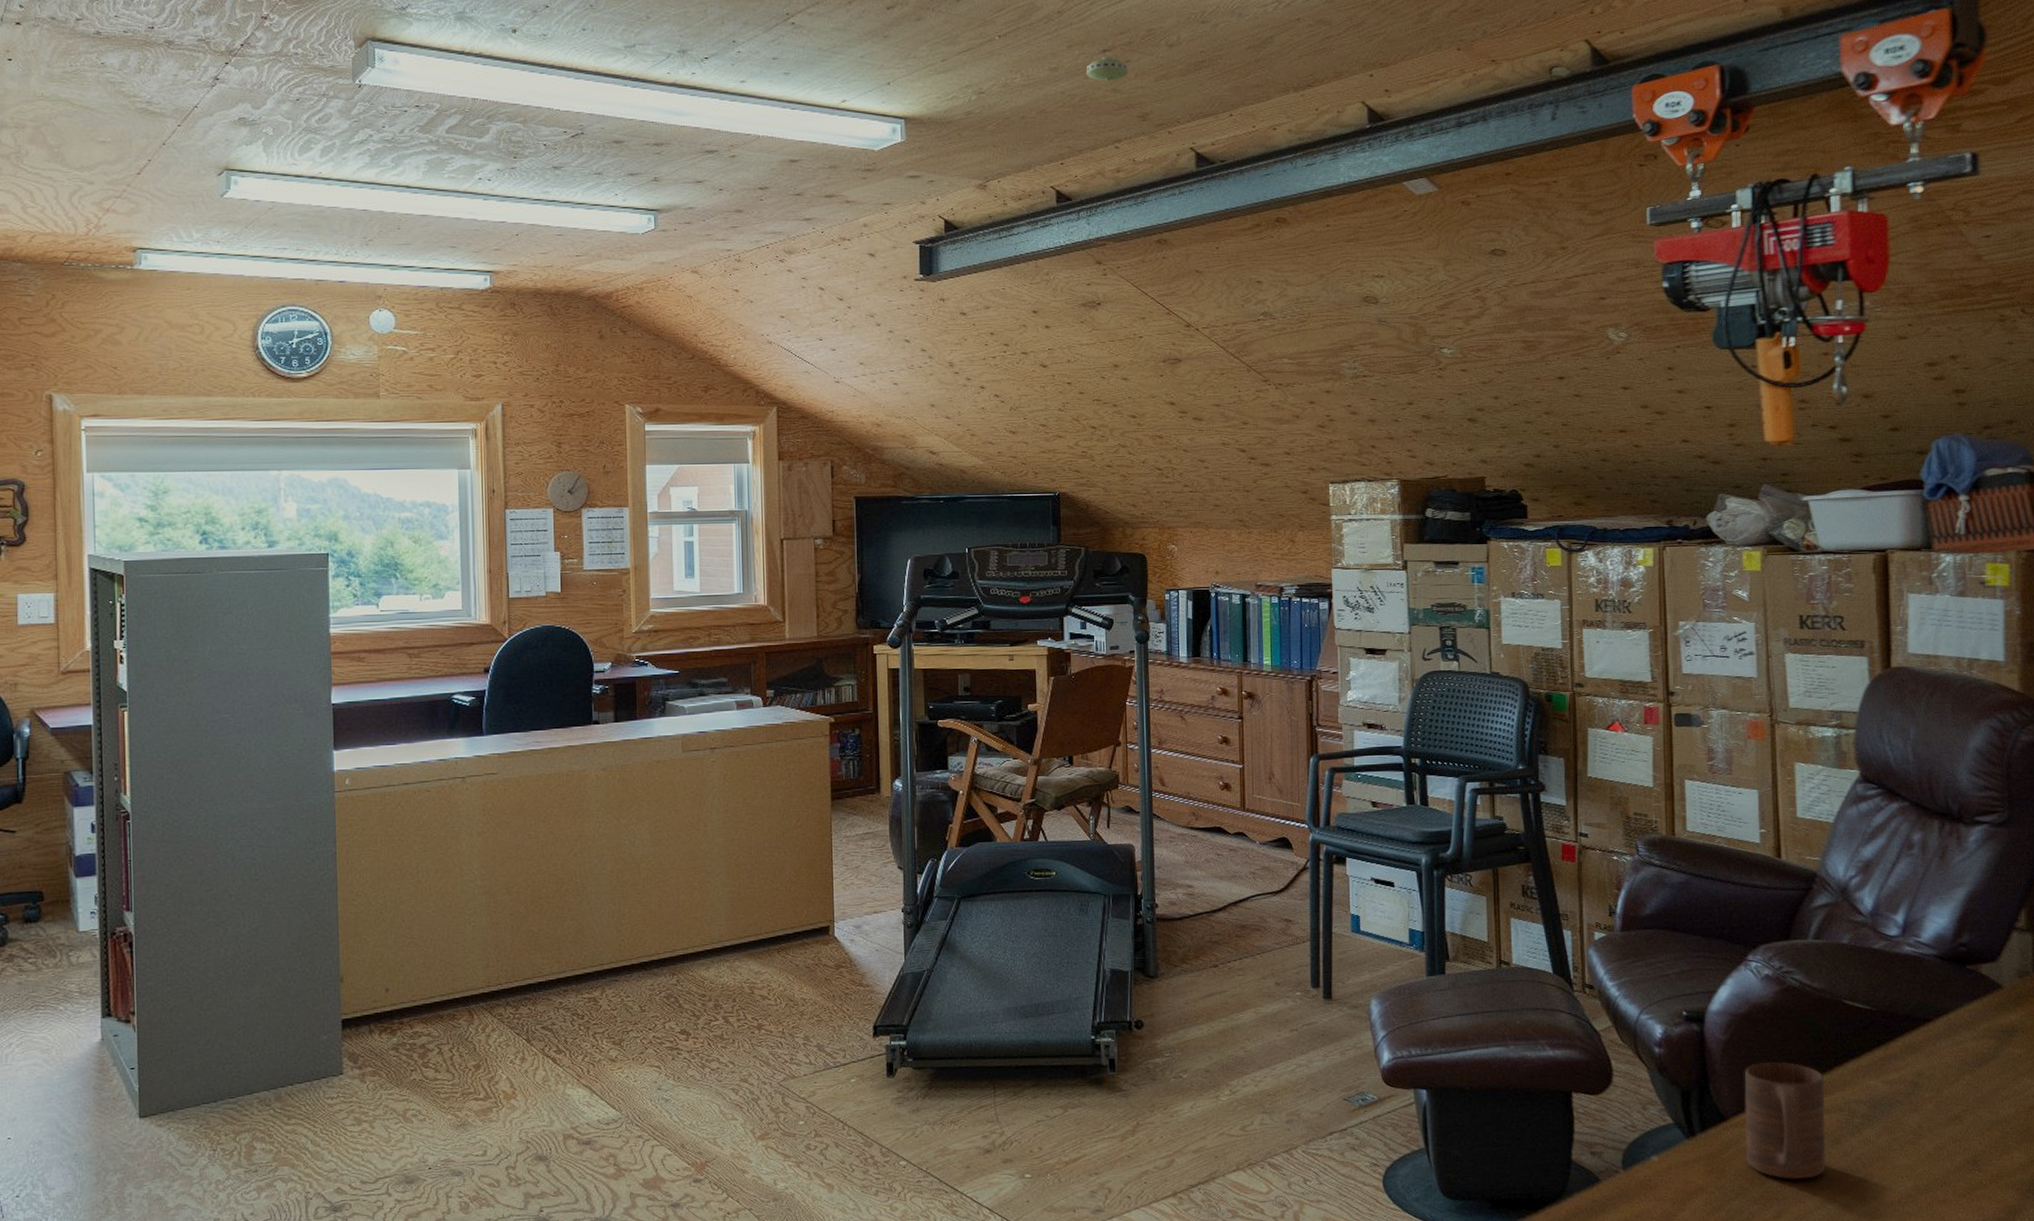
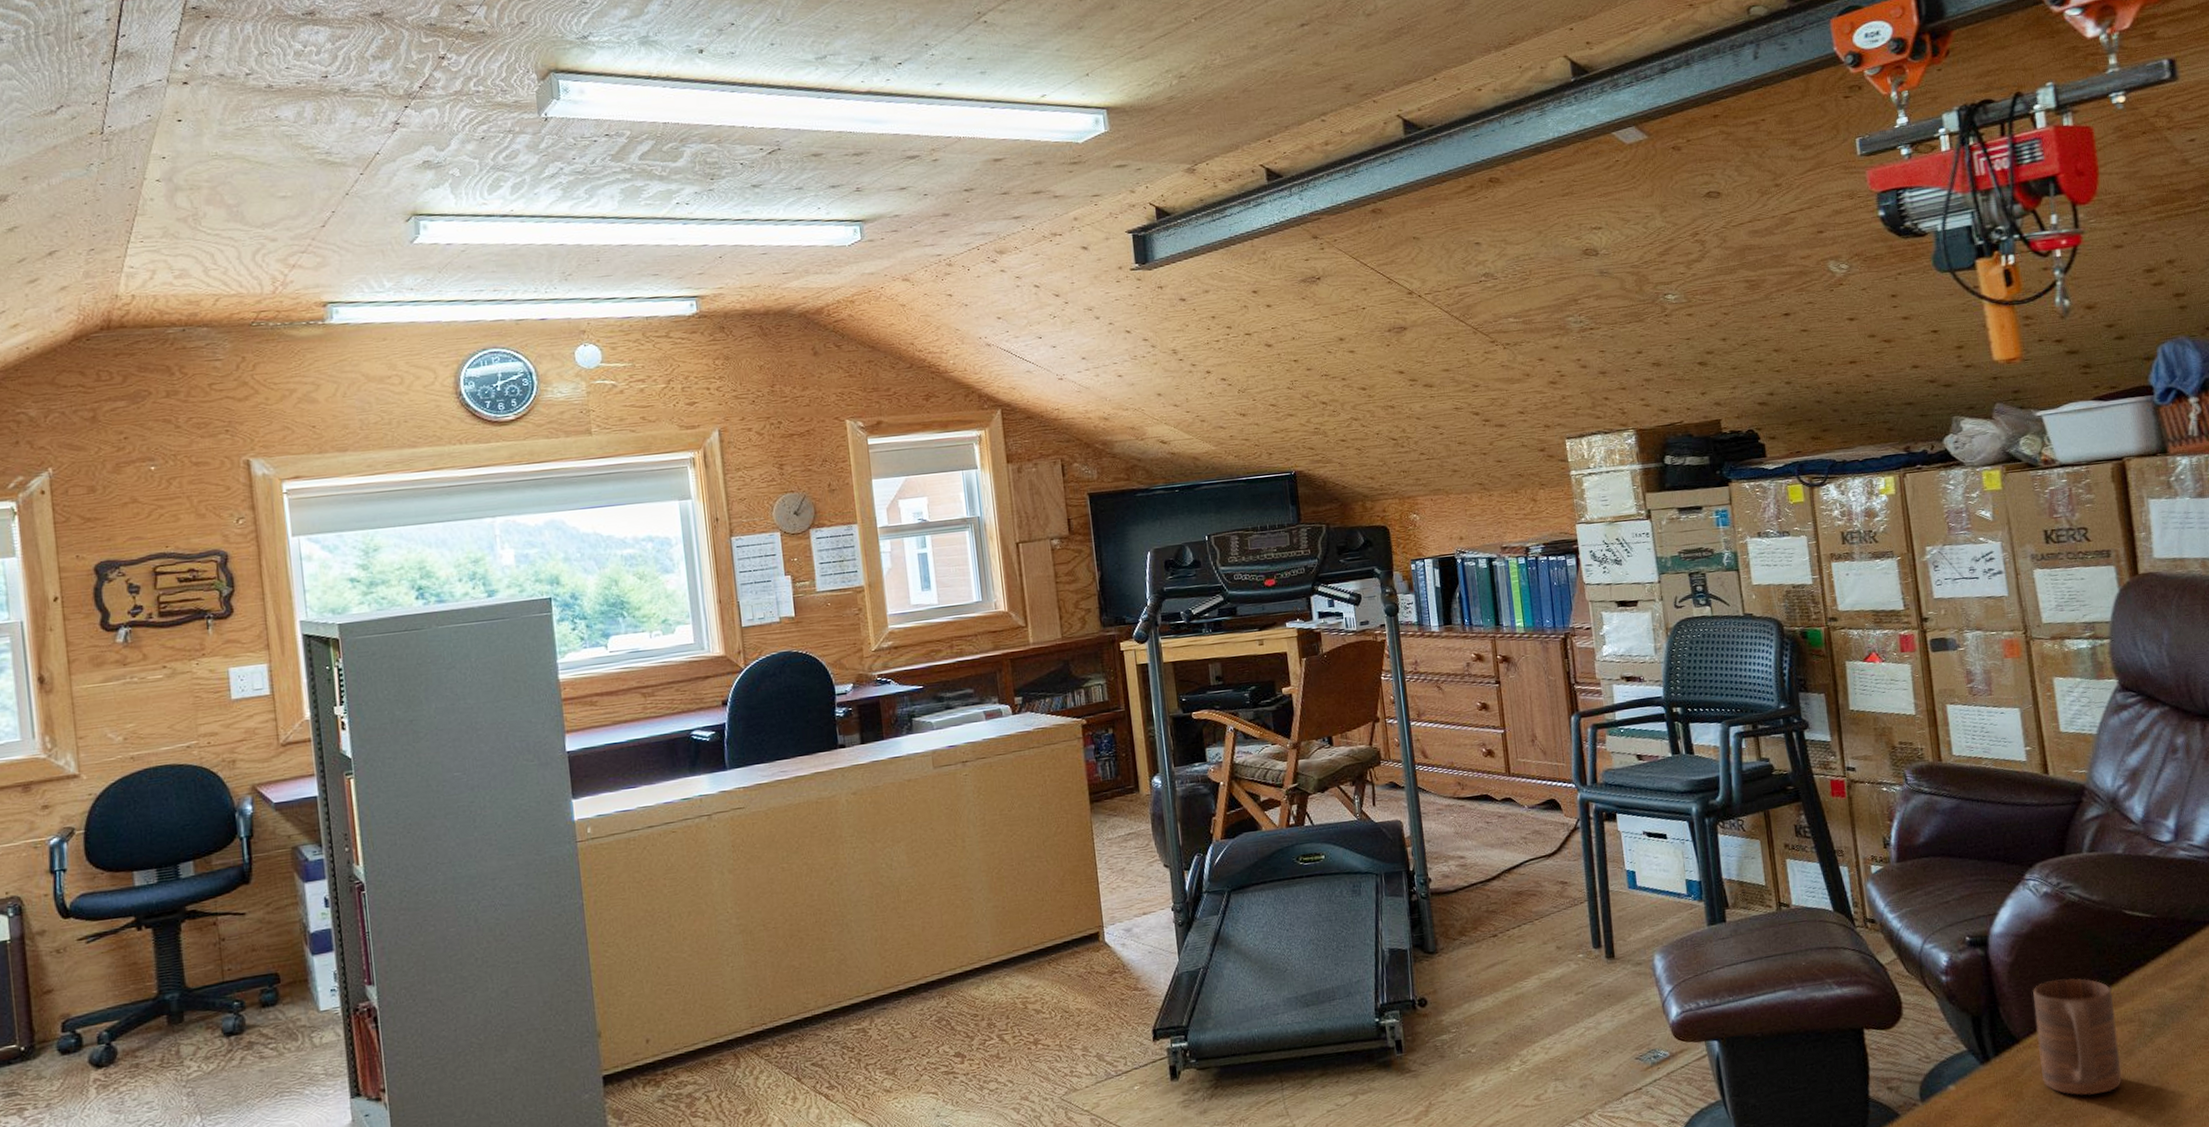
smoke detector: present [1087,57,1128,82] -> none [1286,31,1328,56]

